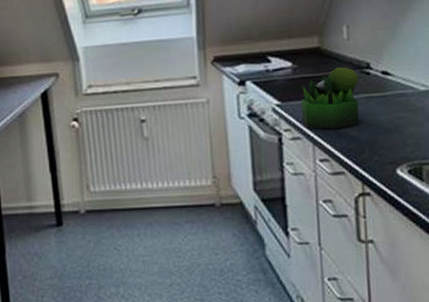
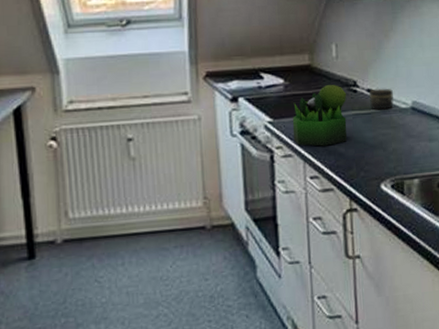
jar: none [383,70,411,93] -> present [369,88,394,110]

